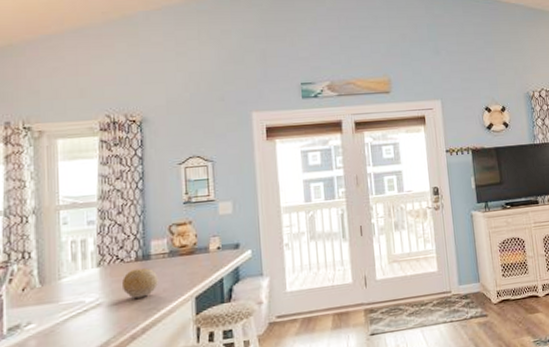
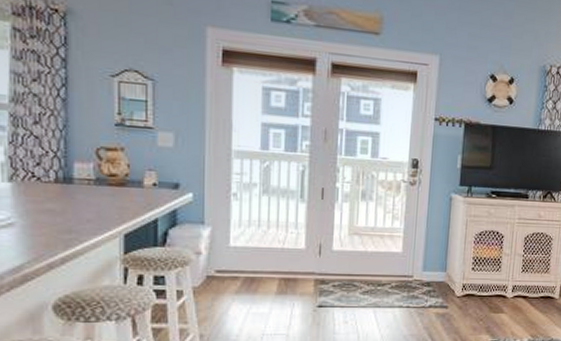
fruit: present [122,268,159,299] -> none [39,191,83,225]

